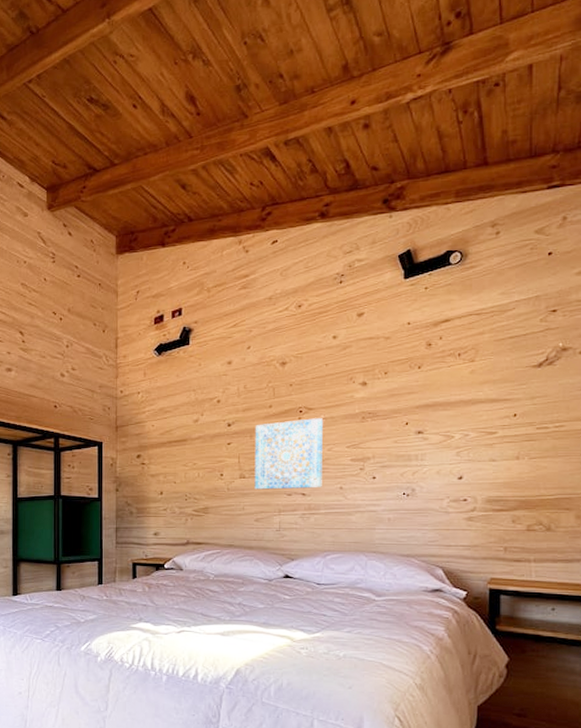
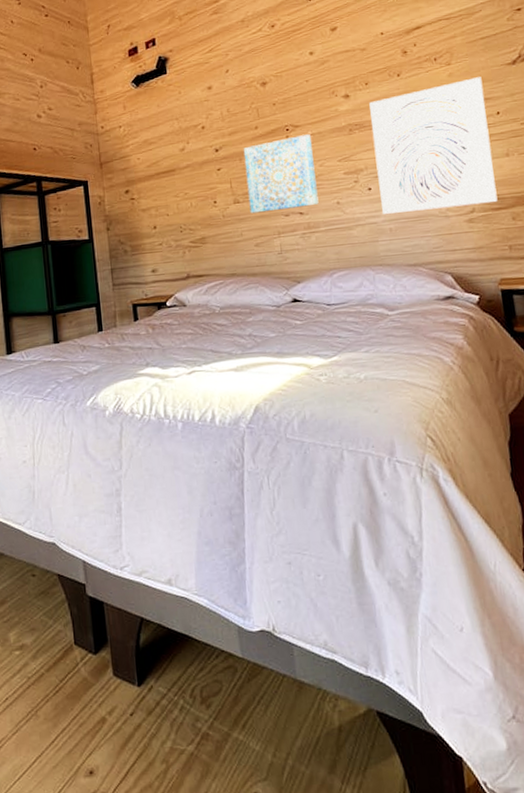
wall art: none [384,377,504,505] -> present [369,77,498,215]

